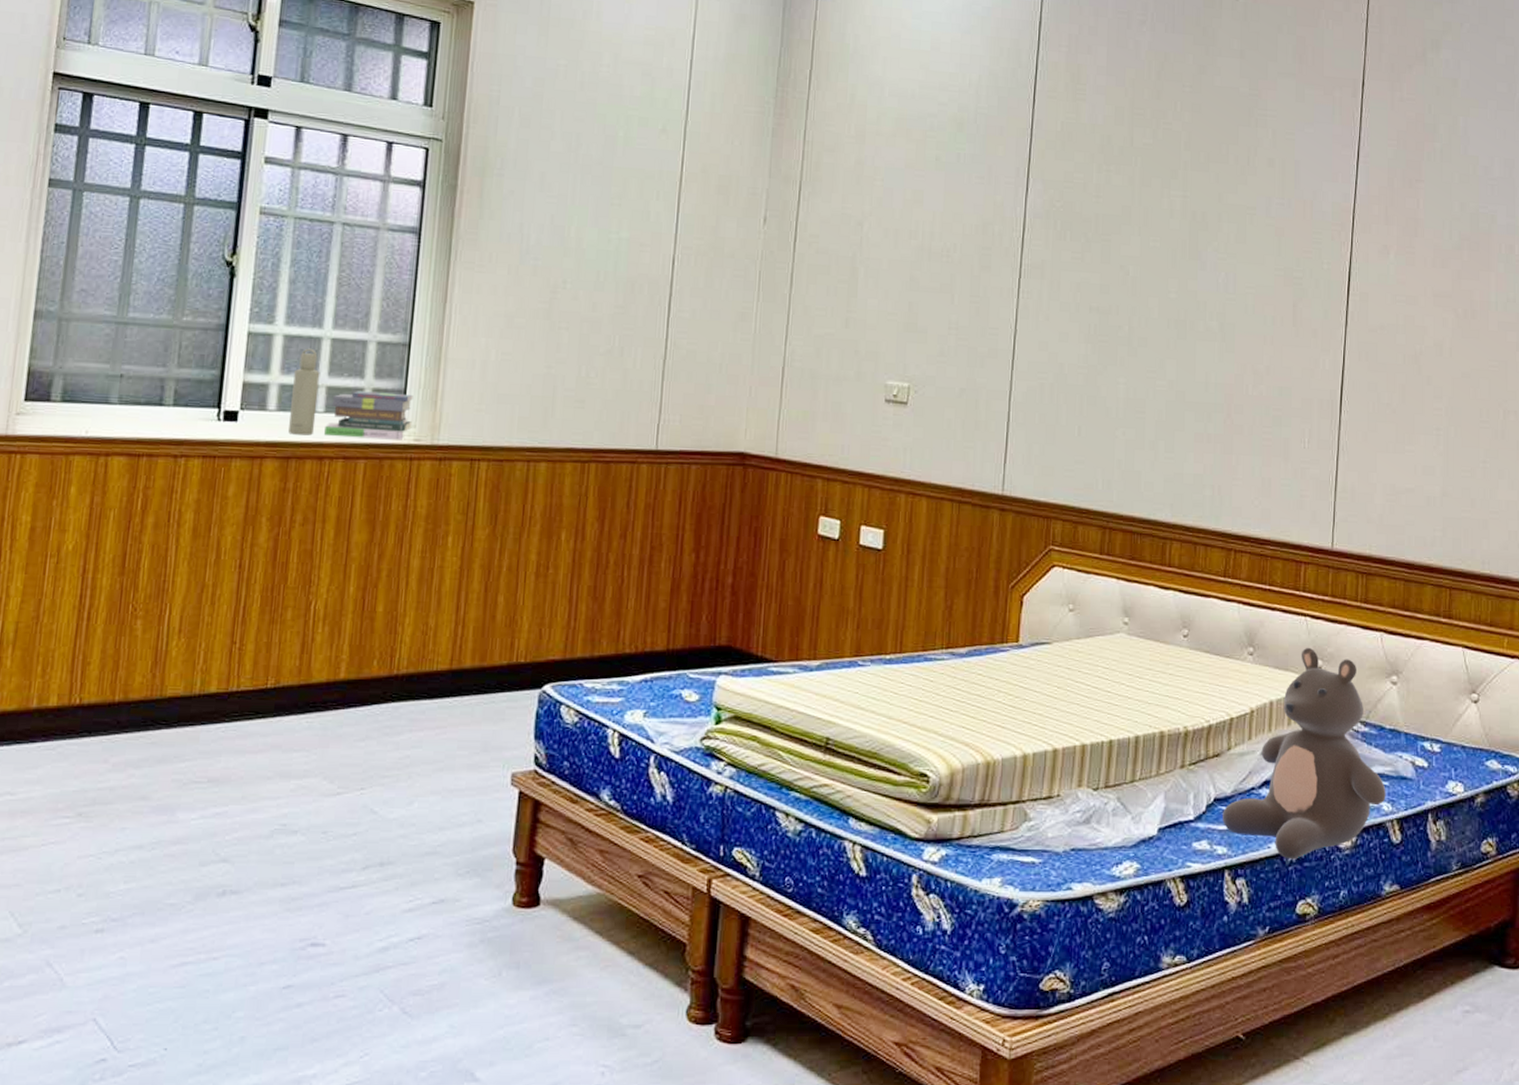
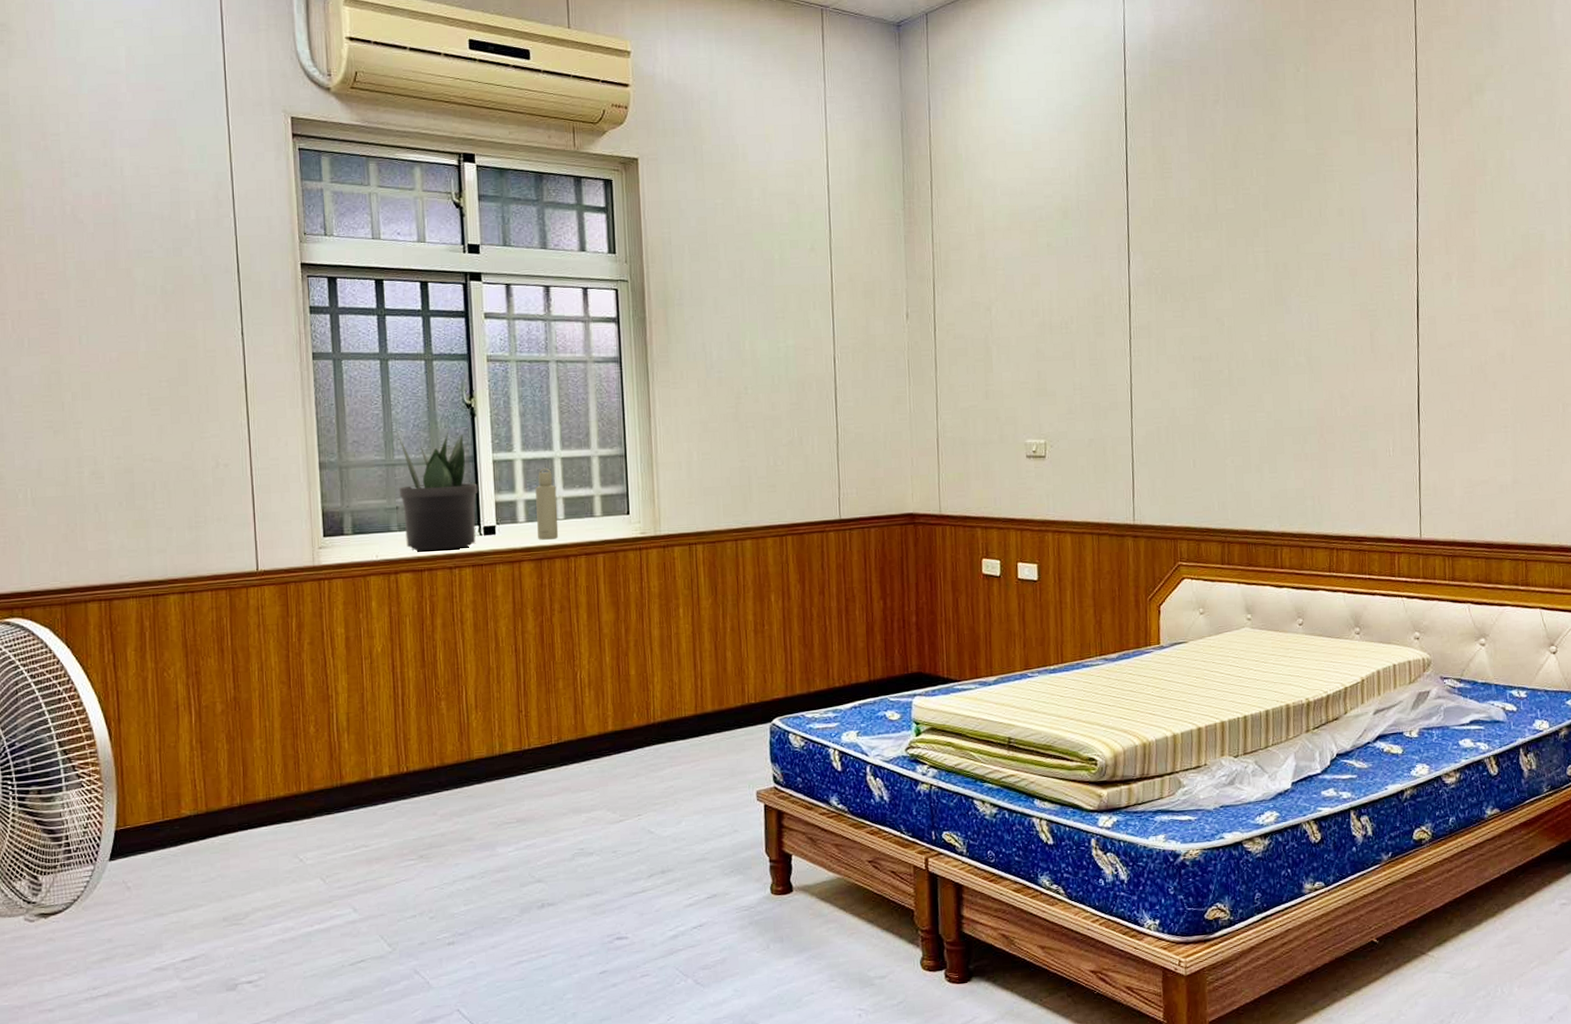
planter: none [125,286,225,435] -> present [397,433,478,552]
books: present [324,391,413,440] -> none [567,496,637,538]
teddy bear: present [1222,647,1386,860] -> none [1345,622,1483,797]

